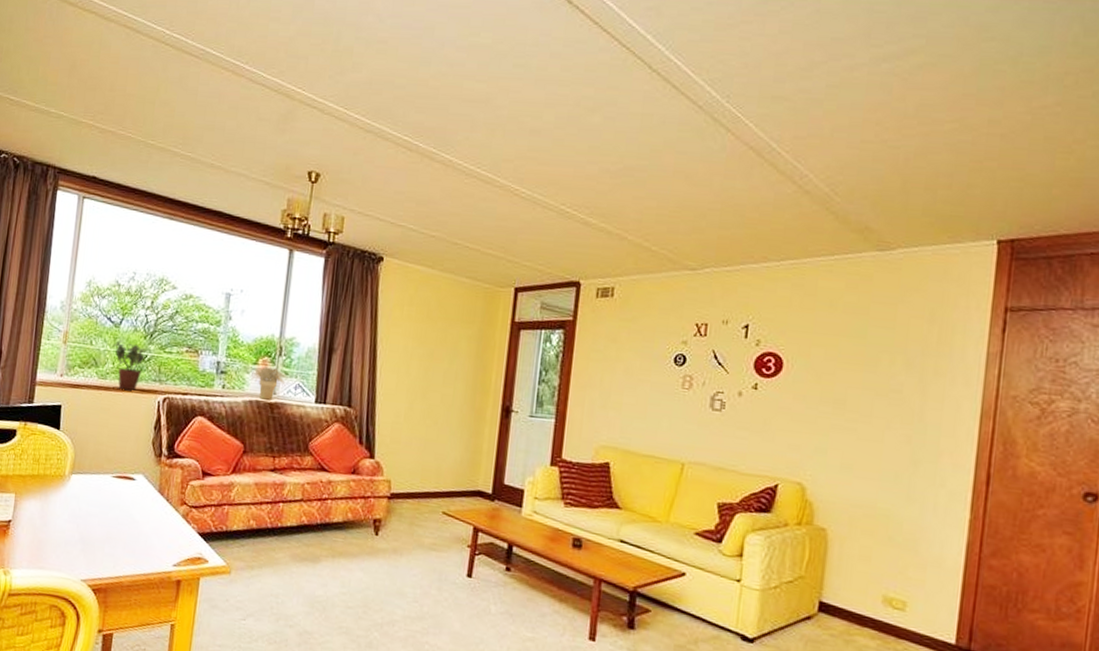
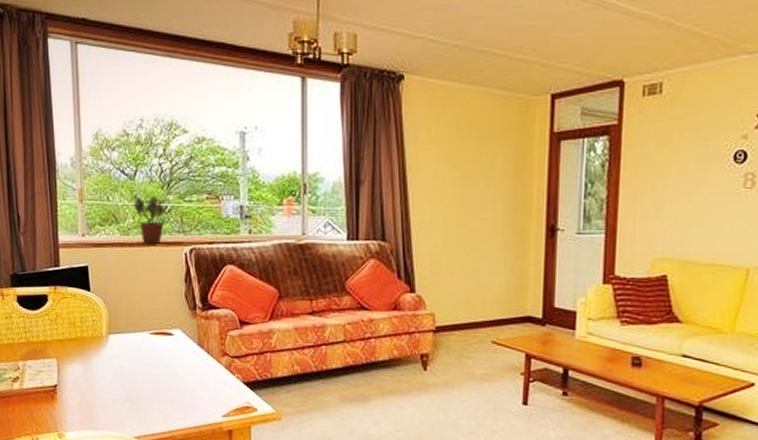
potted plant: present [251,365,288,400] -> none [277,205,316,241]

